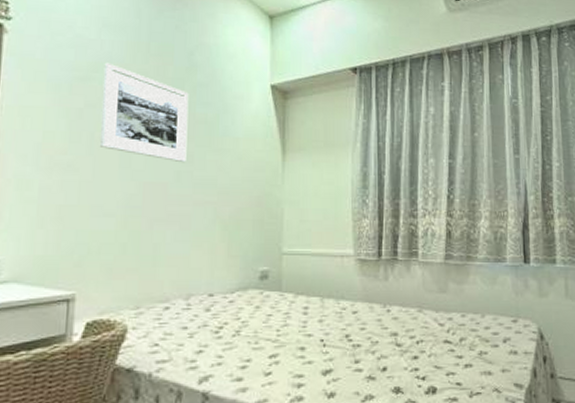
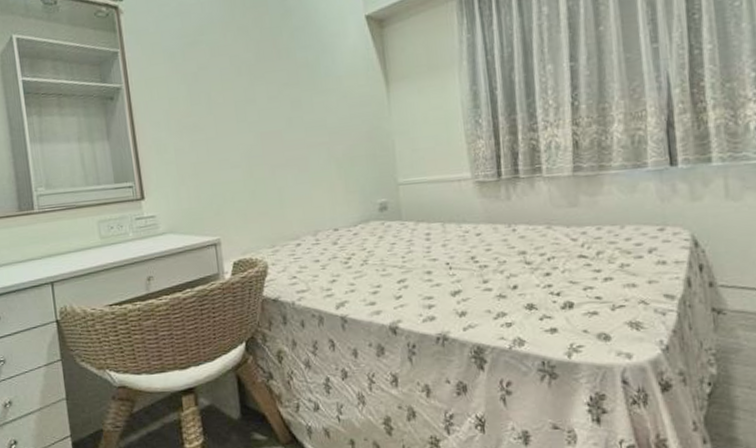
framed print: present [99,62,189,163] -> none [207,23,295,110]

